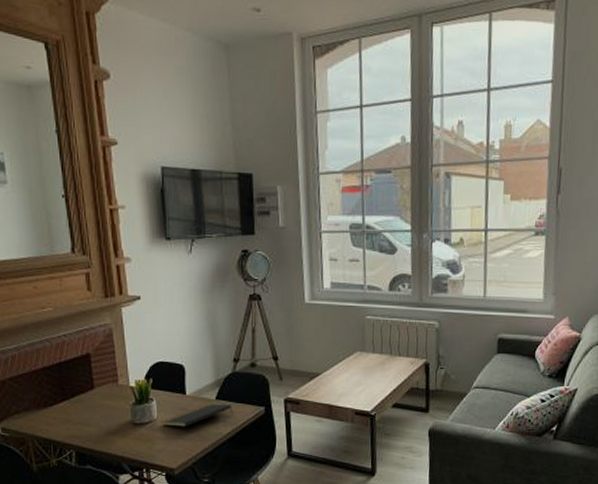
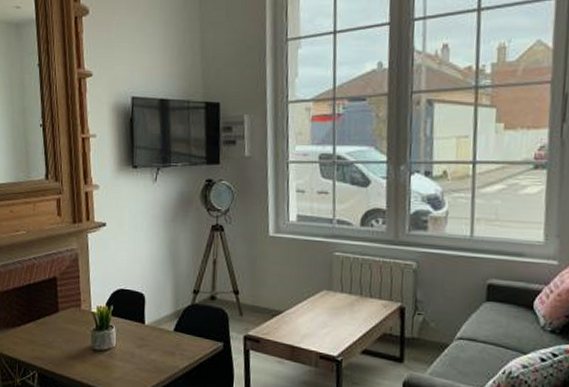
notepad: present [162,404,233,427] -> none [120,335,191,357]

